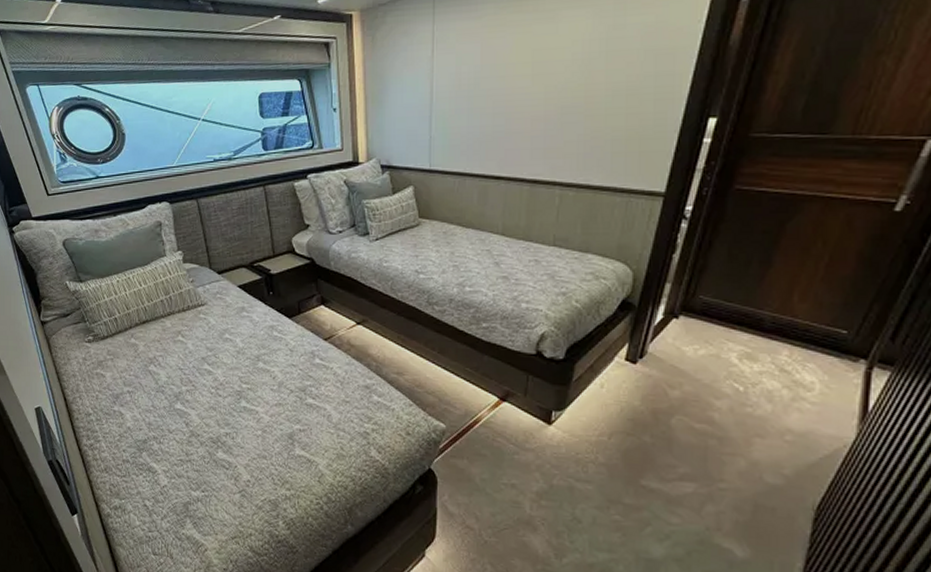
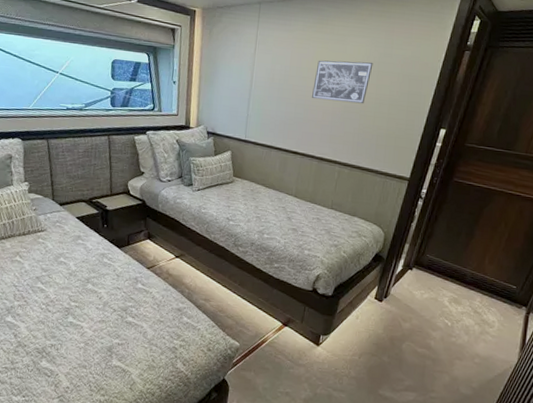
wall art: none [513,41,599,103] -> present [311,60,373,104]

